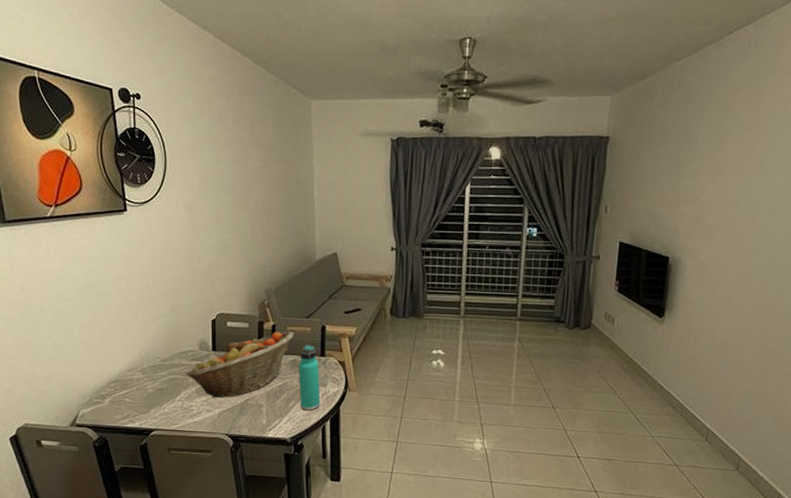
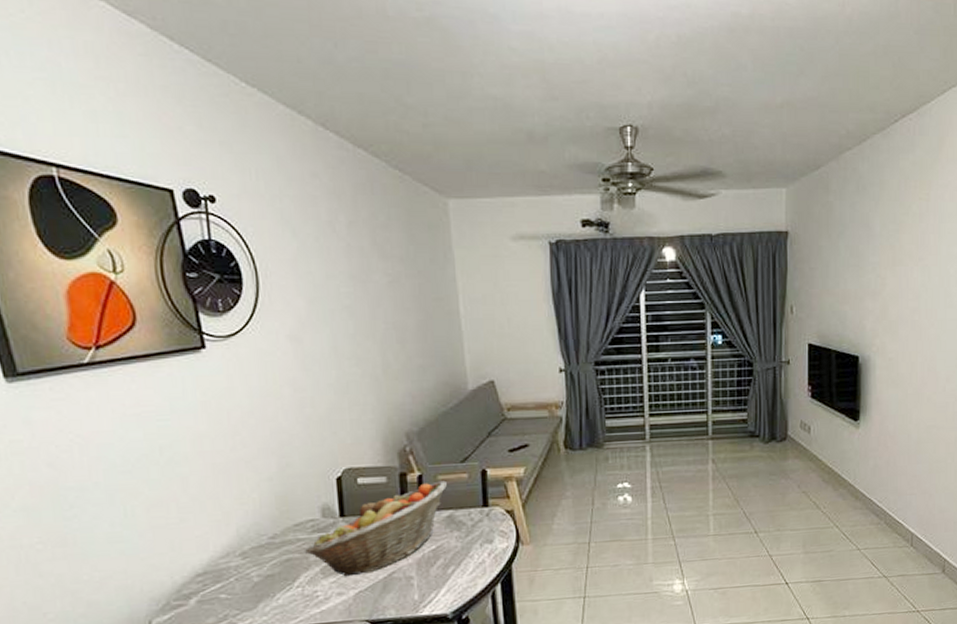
thermos bottle: present [299,345,321,411] -> none [456,495,487,576]

